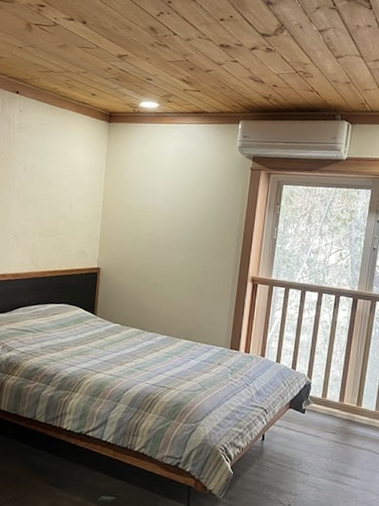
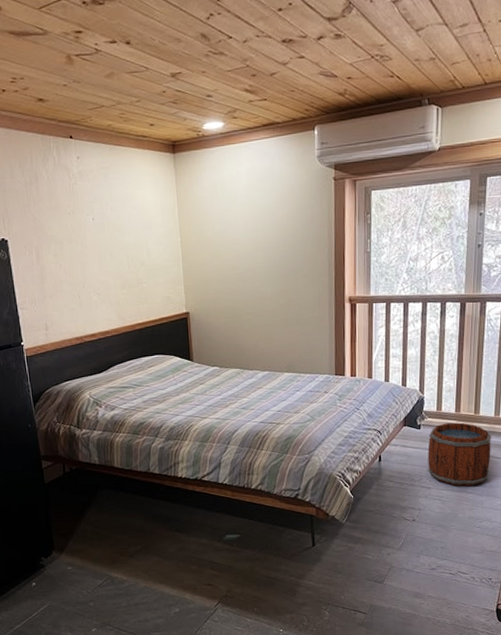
bucket: none [308,411,372,477] -> present [428,422,492,486]

